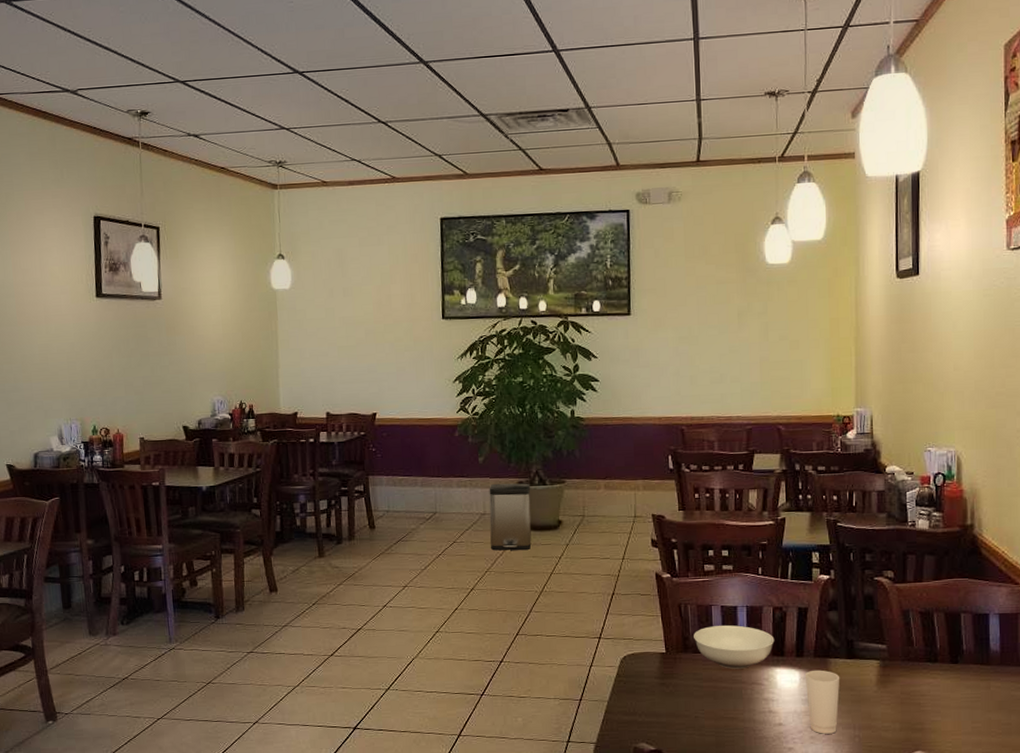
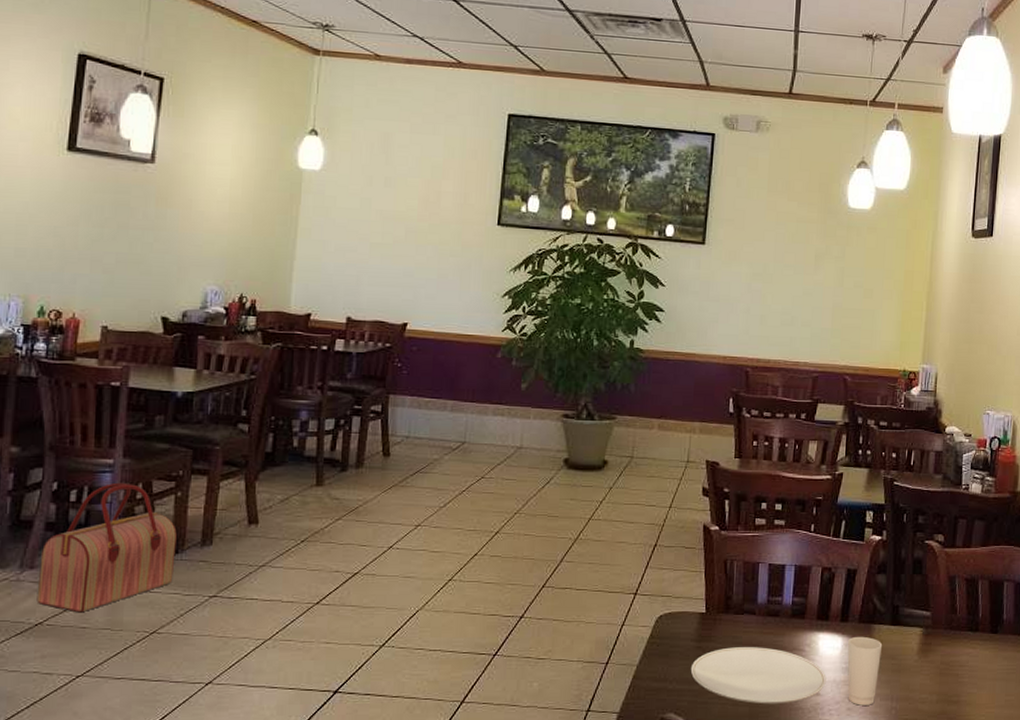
handbag: none [119,563,218,669] -> present [37,482,177,613]
pedal bin: present [489,483,532,551] -> none [523,414,577,491]
plate: none [657,682,787,734] -> present [690,647,827,705]
bowl: present [694,625,775,669] -> none [737,585,821,633]

